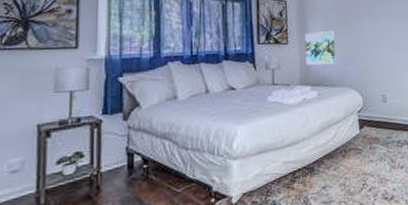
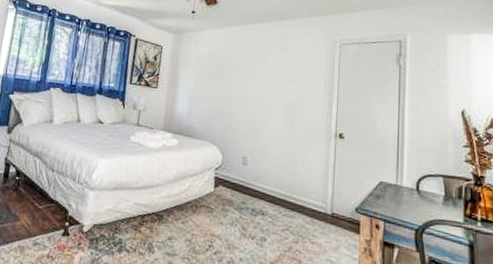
wall art: present [305,30,336,65] -> none [171,80,204,116]

